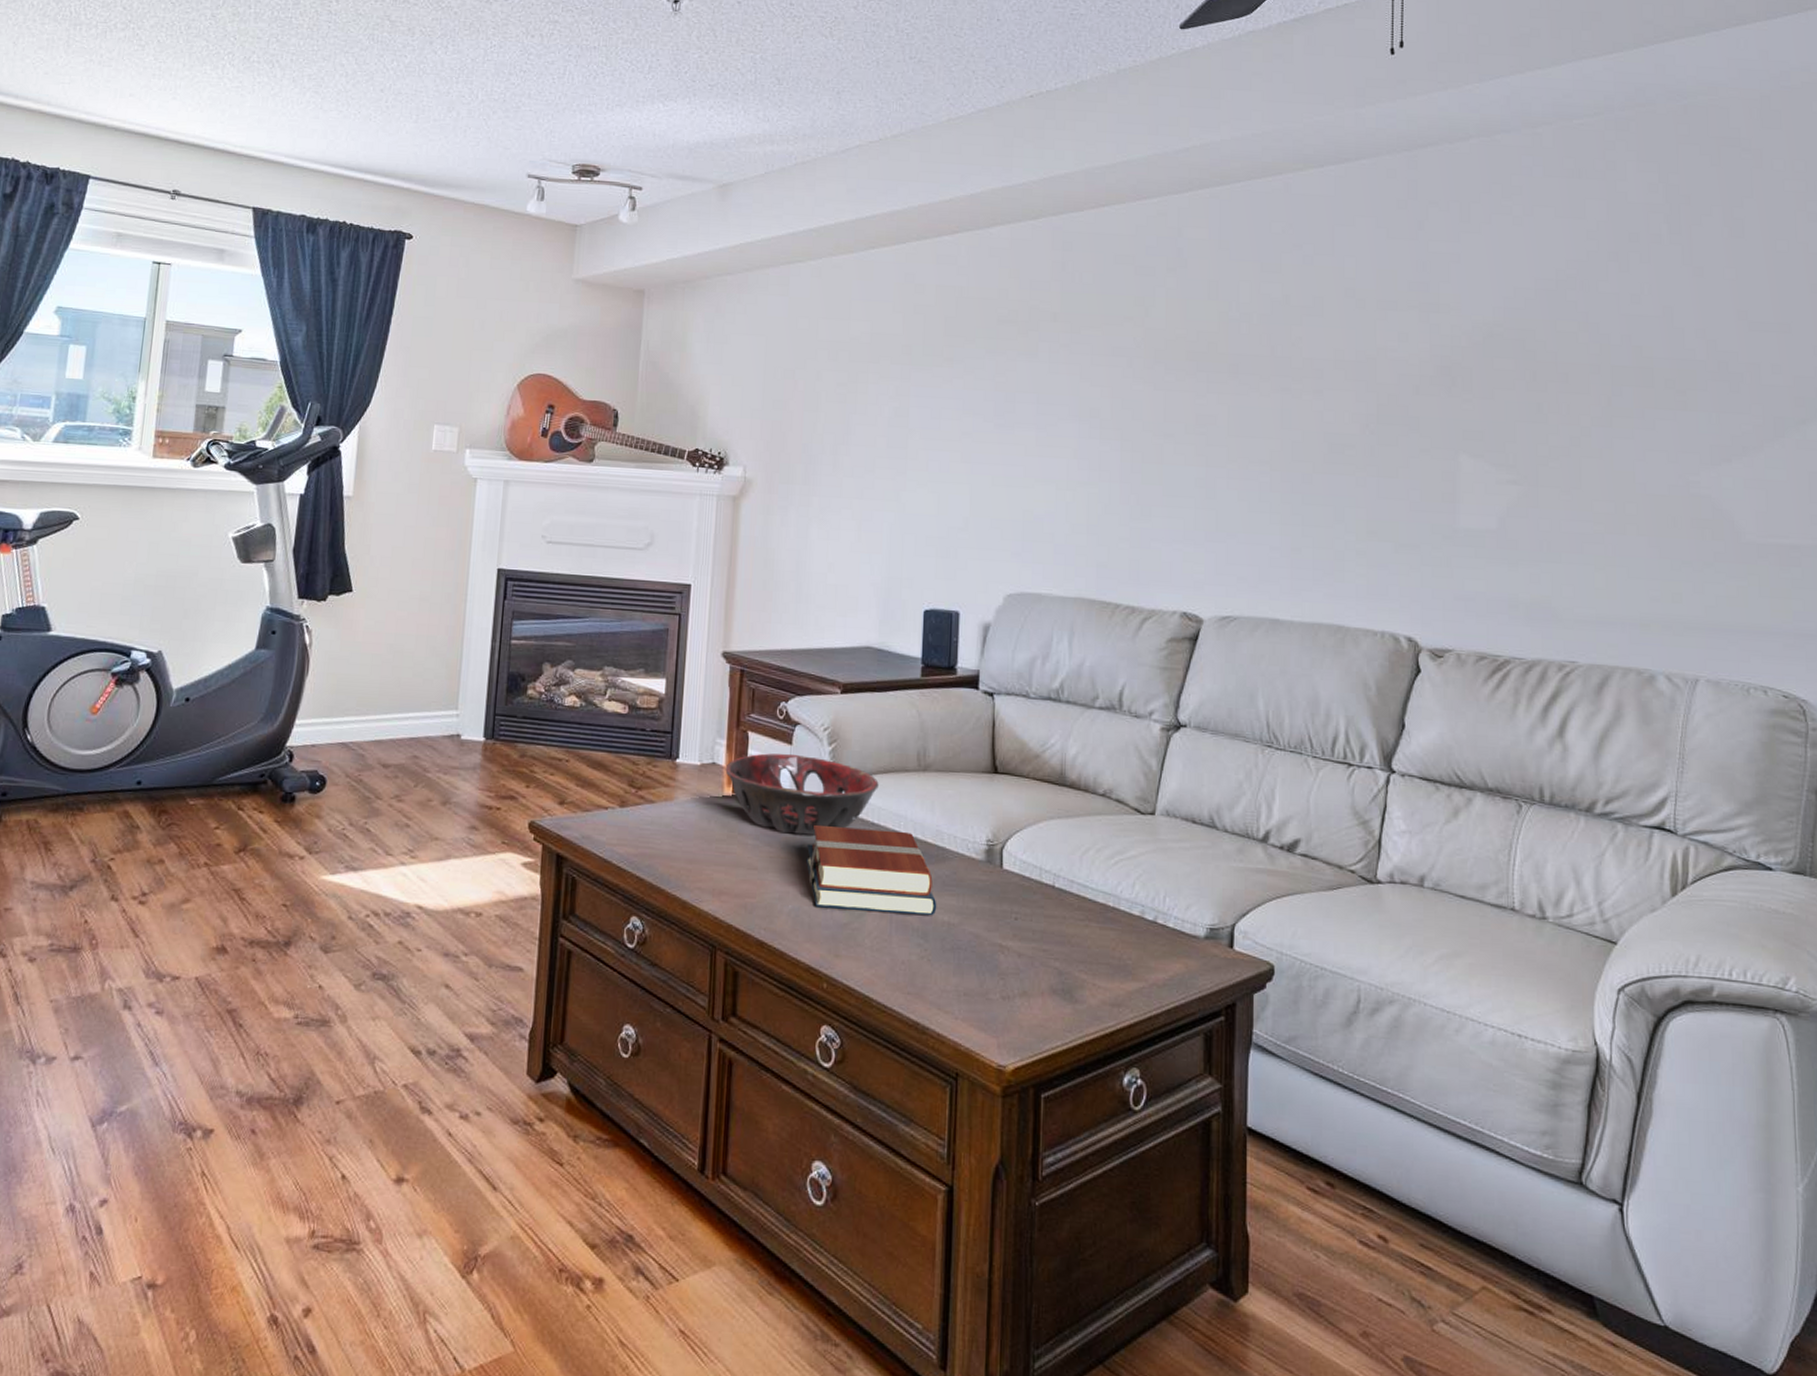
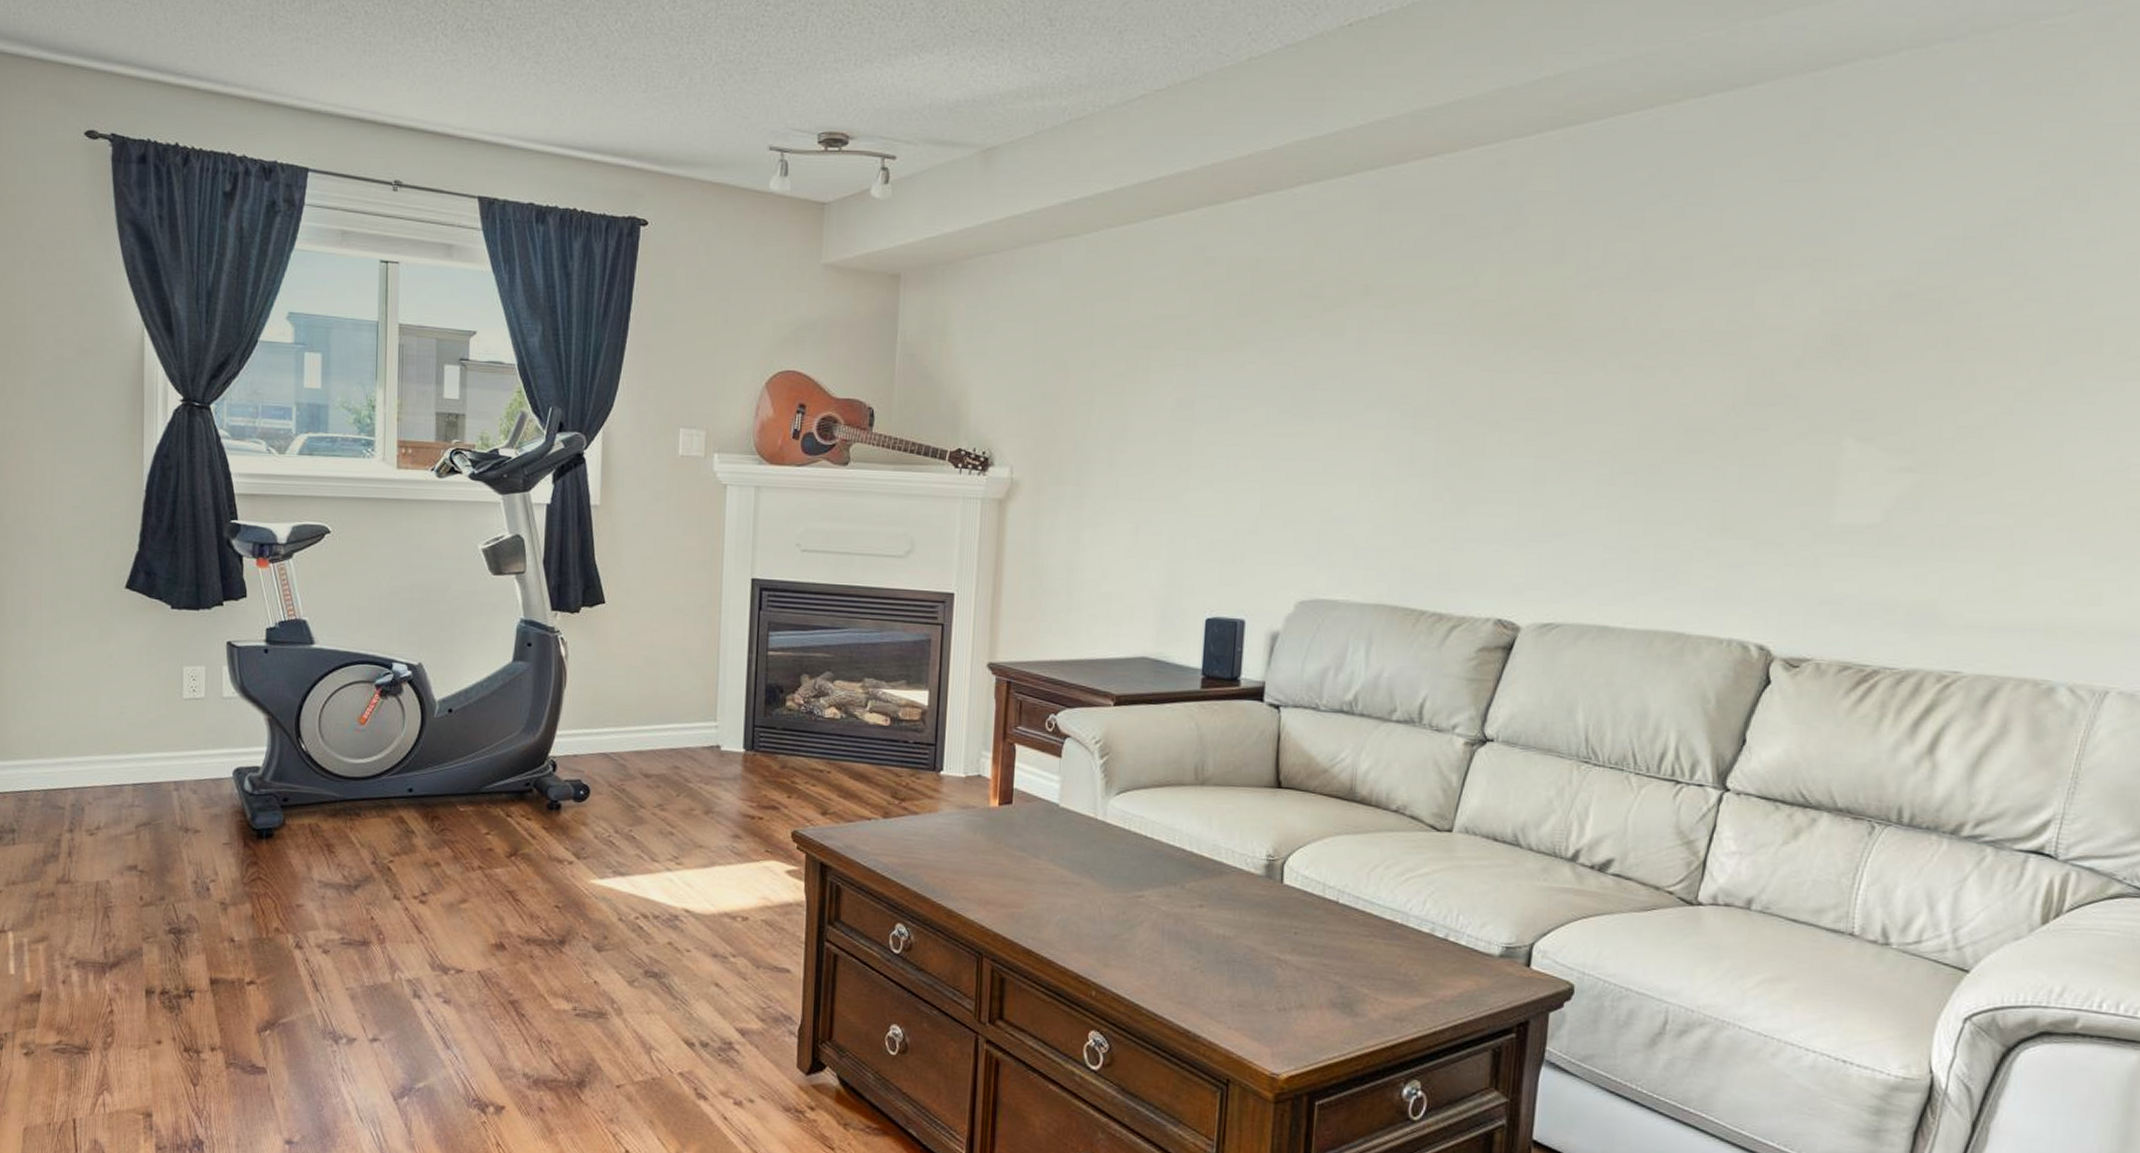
decorative bowl: present [725,753,879,835] -> none [991,766,1153,848]
books: present [806,824,937,916] -> none [1075,837,1212,929]

